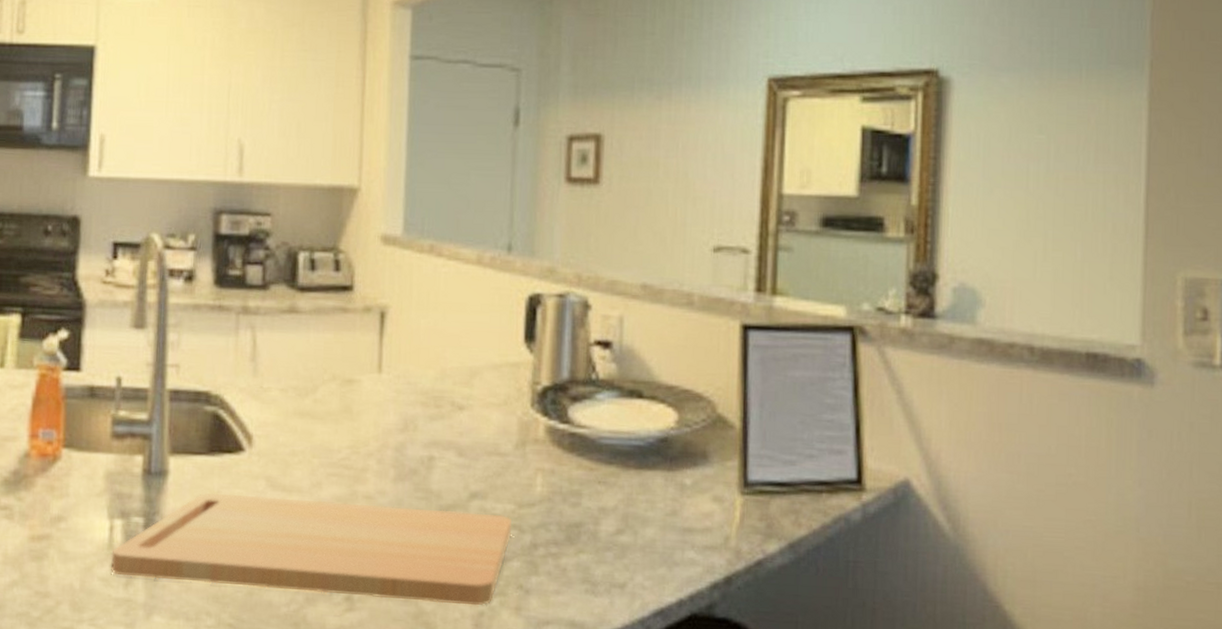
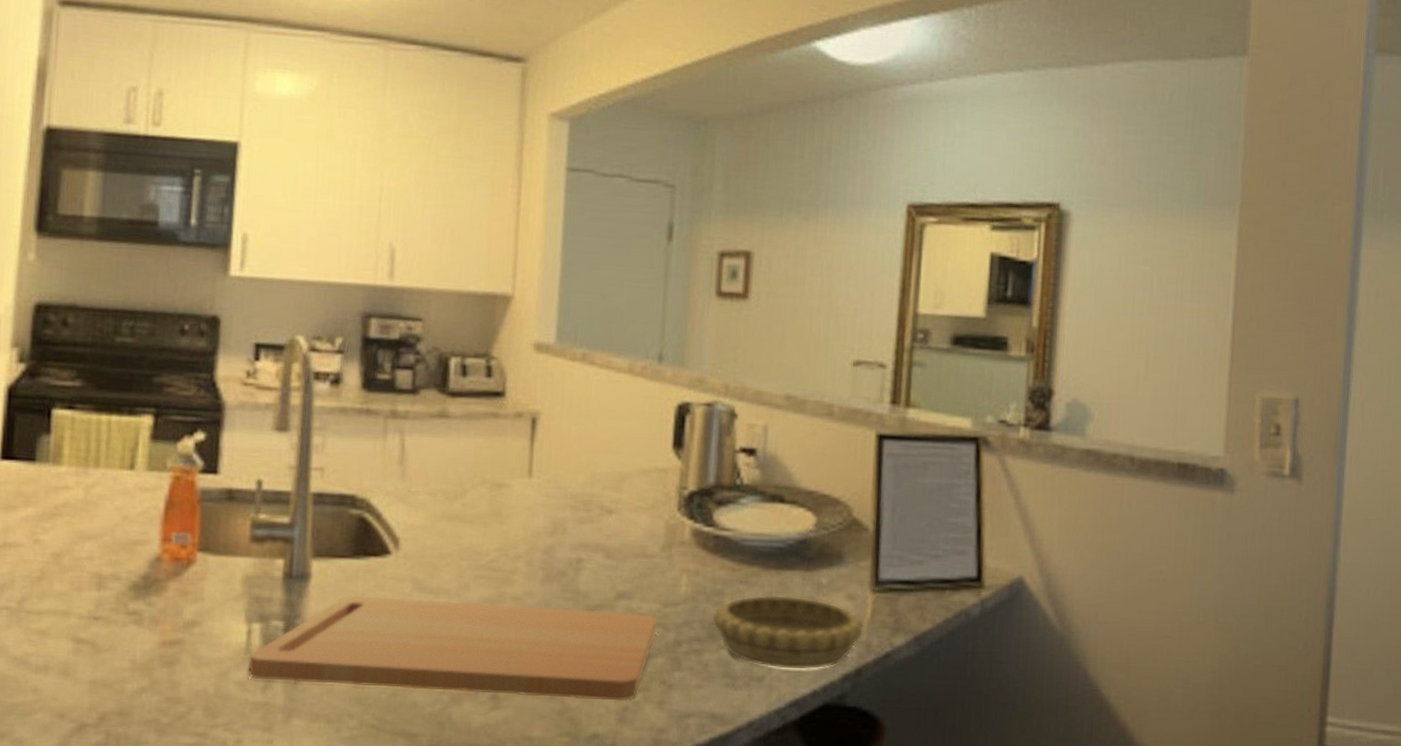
decorative bowl: none [570,496,733,577] -> present [712,595,864,670]

